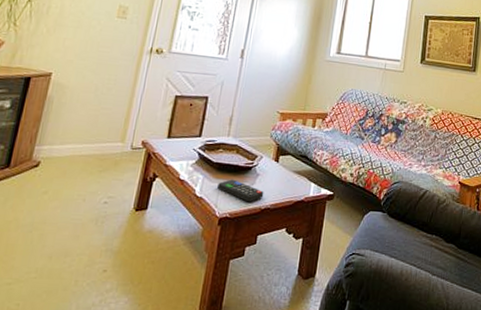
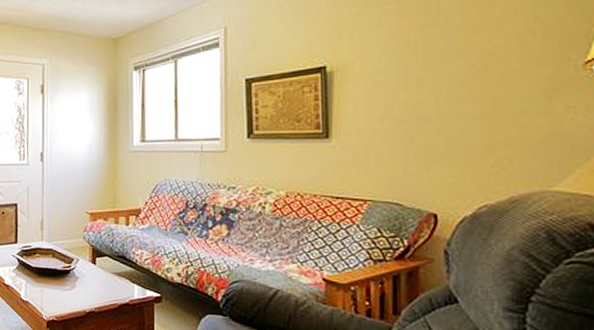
remote control: present [217,179,264,203] -> none [40,283,86,306]

